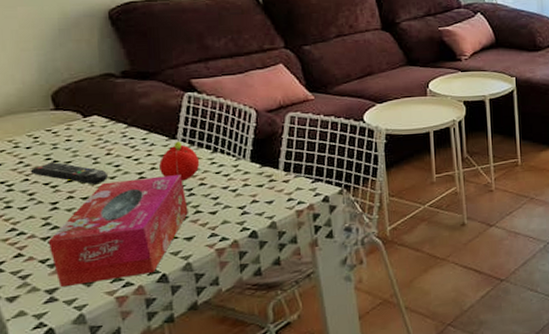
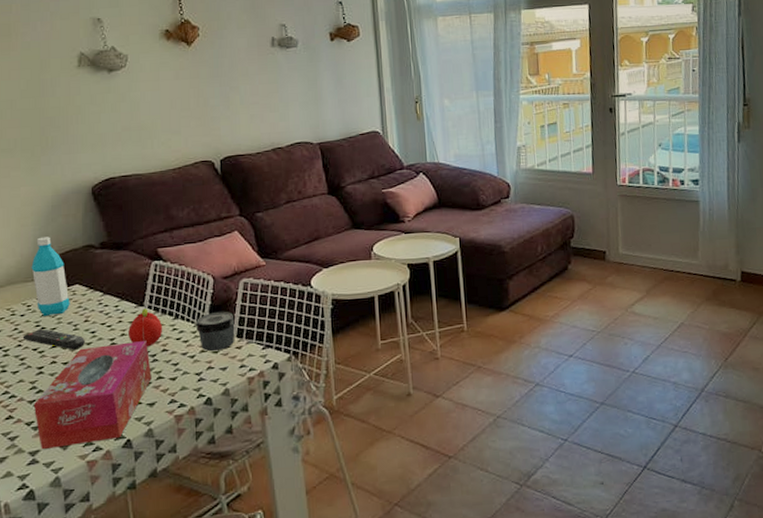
water bottle: none [36,63,88,149] -> present [31,237,70,316]
jar: none [238,146,281,185] -> present [196,312,235,352]

